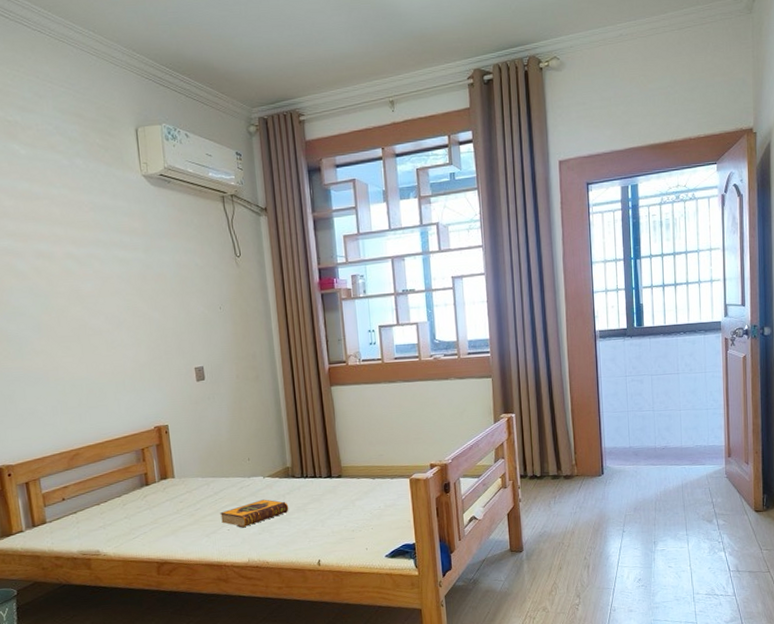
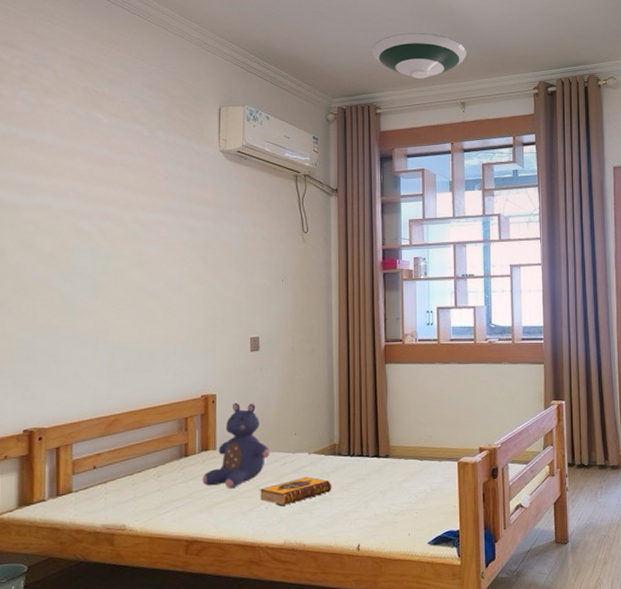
teddy bear: none [164,431,227,514] -> present [202,402,271,489]
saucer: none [288,23,393,78] -> present [371,33,467,79]

